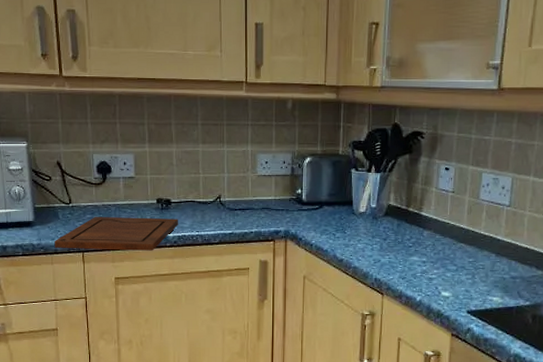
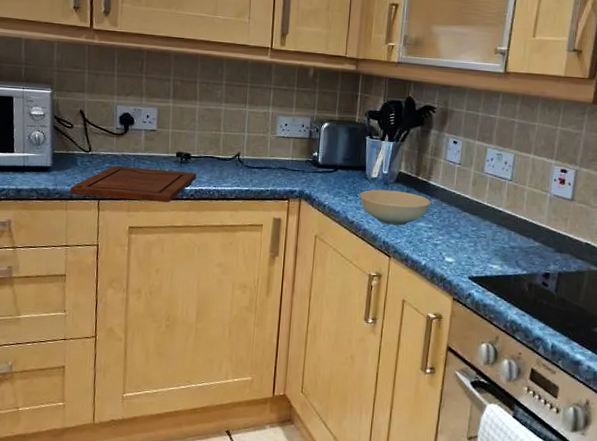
bowl: none [348,224,423,261] -> present [360,189,431,226]

